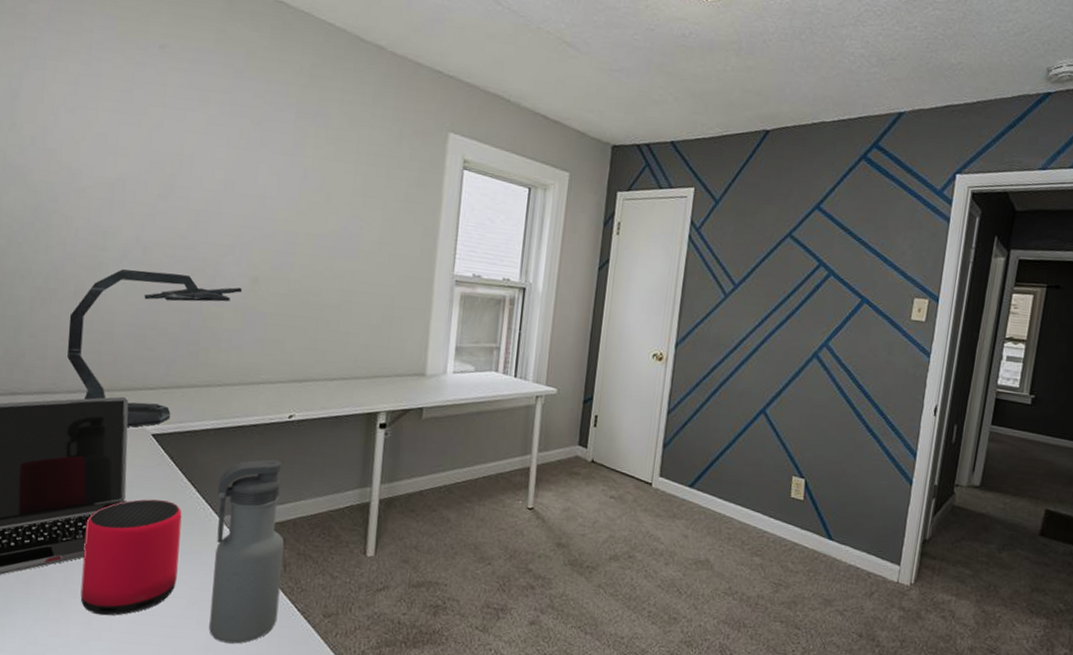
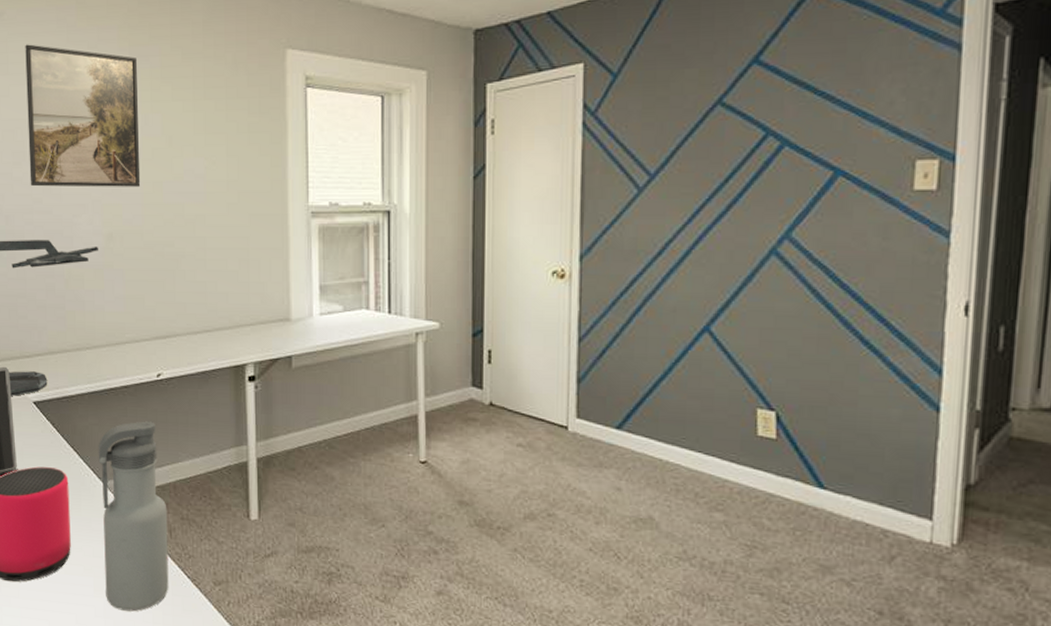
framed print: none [175,81,303,236] -> present [25,44,141,187]

